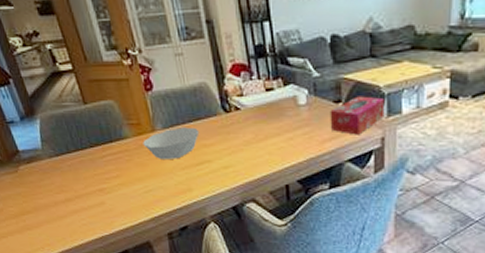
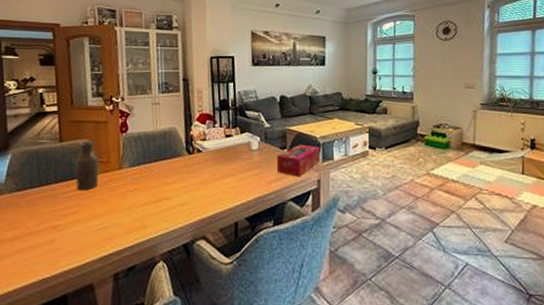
bottle: none [104,102,133,155] -> present [75,141,99,191]
bowl: present [143,127,200,159] -> none [108,166,163,196]

